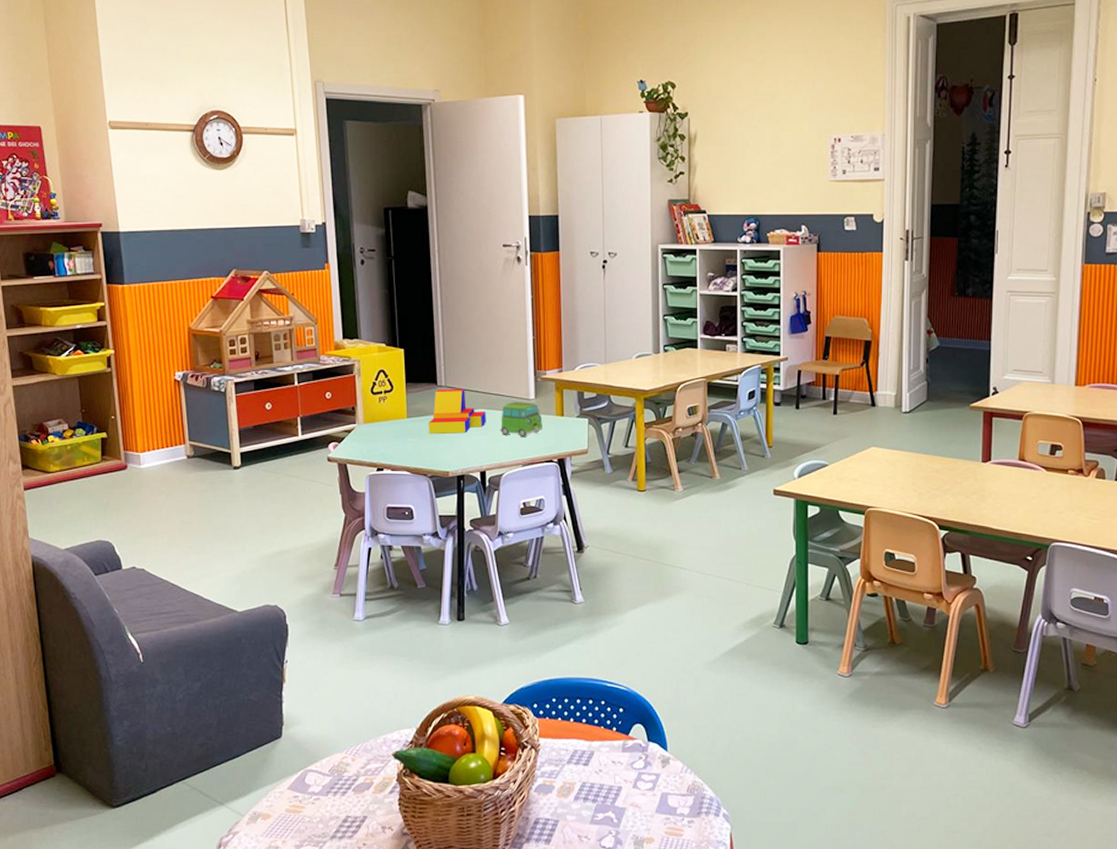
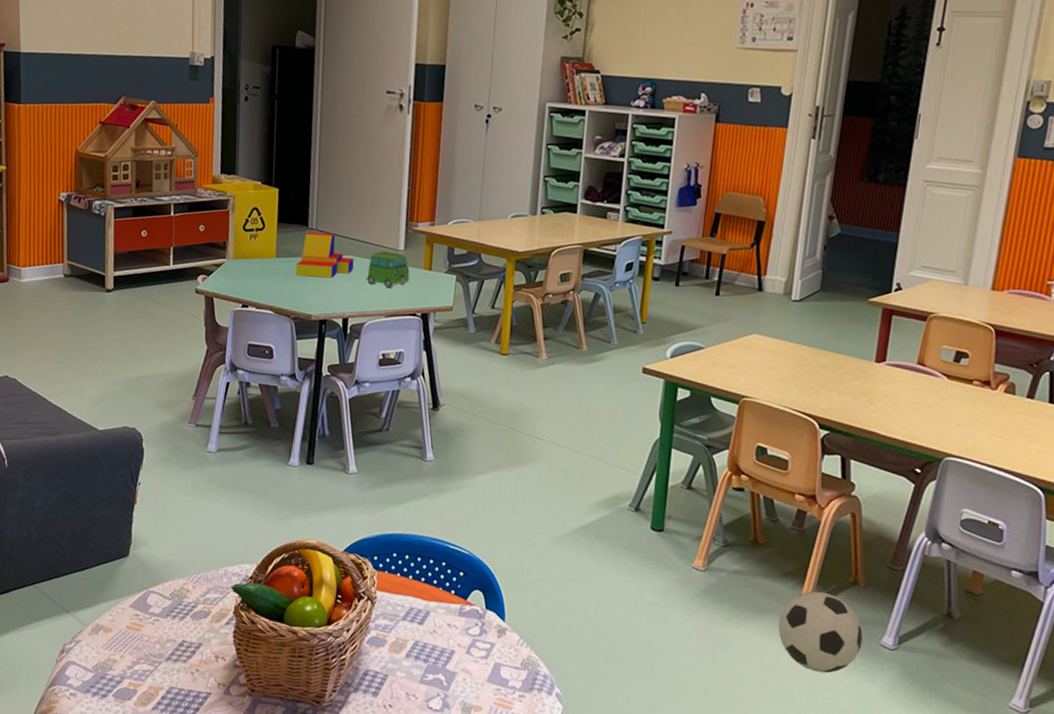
soccer ball: none [921,682,998,758] -> present [778,591,863,673]

